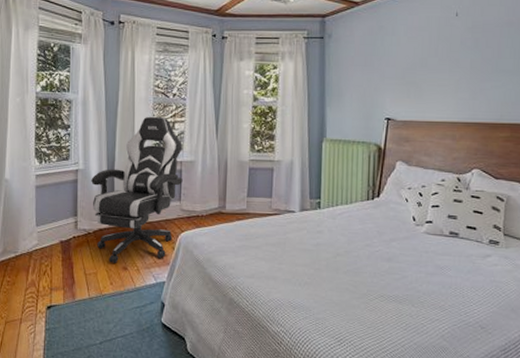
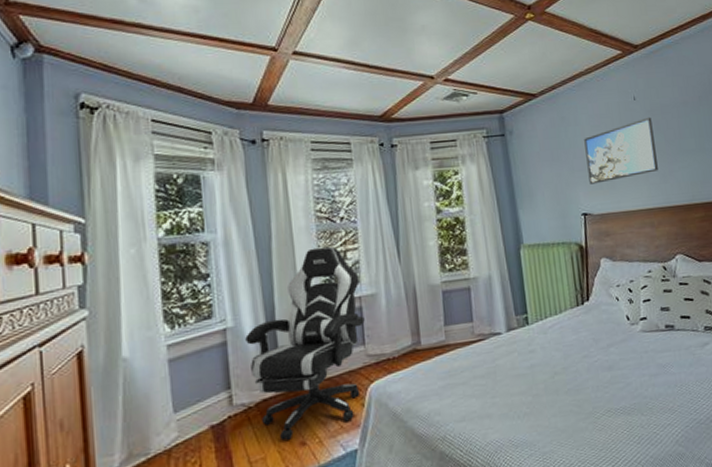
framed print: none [397,34,471,92] -> present [584,117,658,184]

